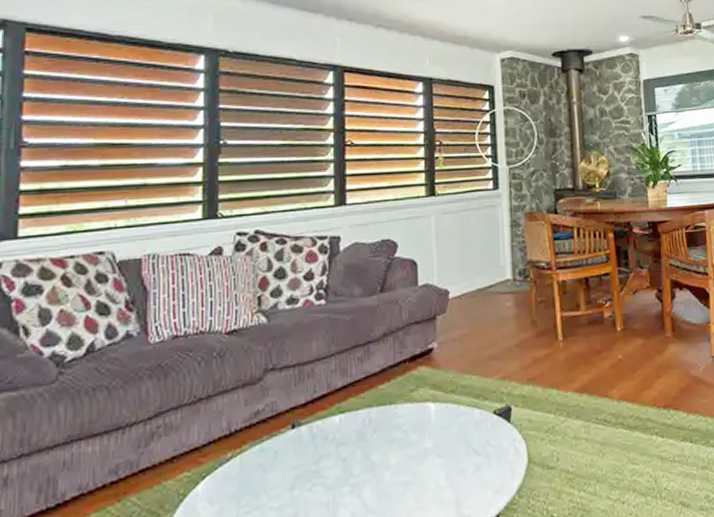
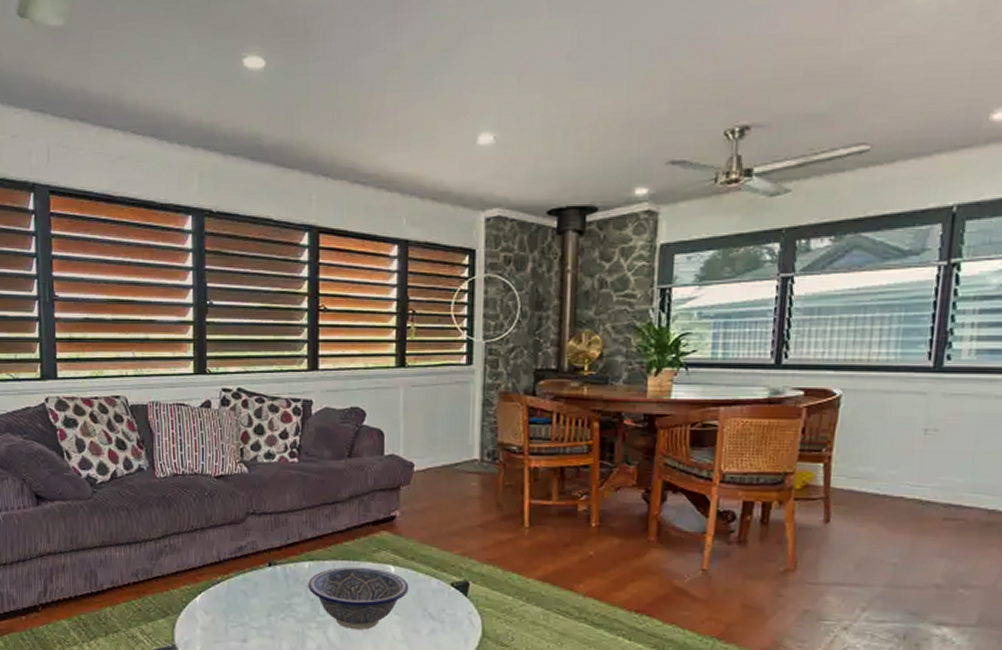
decorative bowl: none [339,409,451,485] -> present [308,566,409,630]

